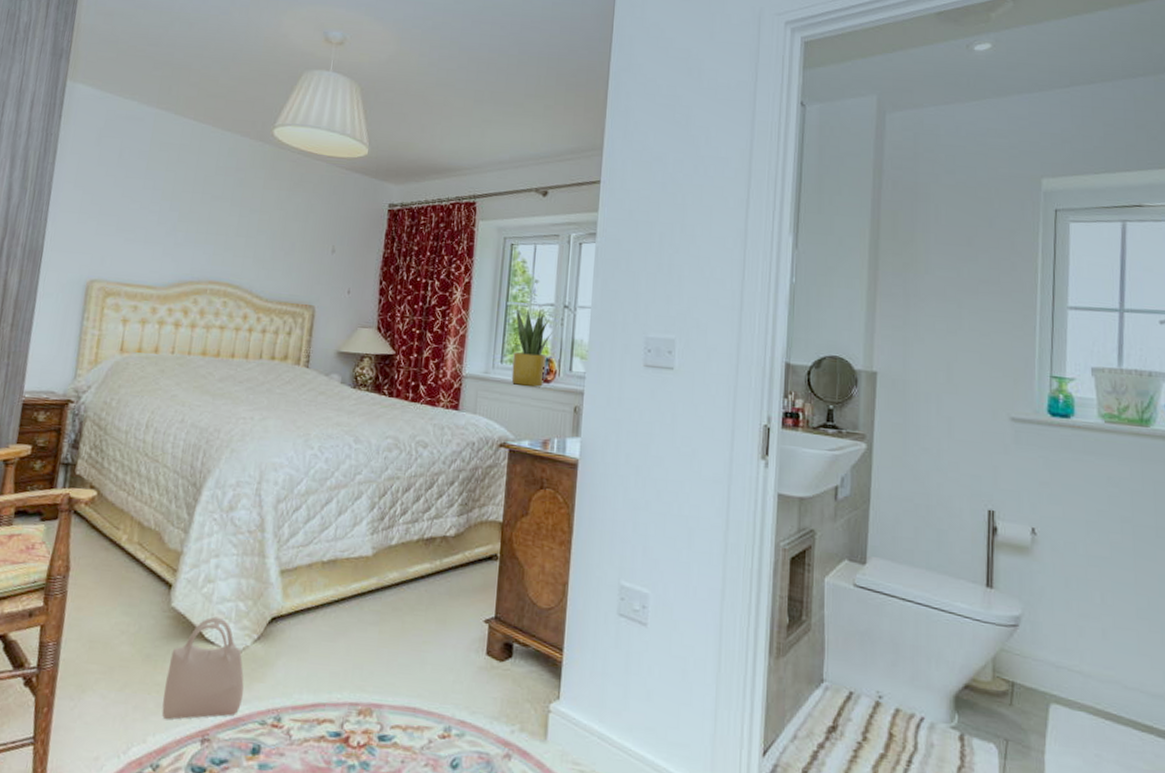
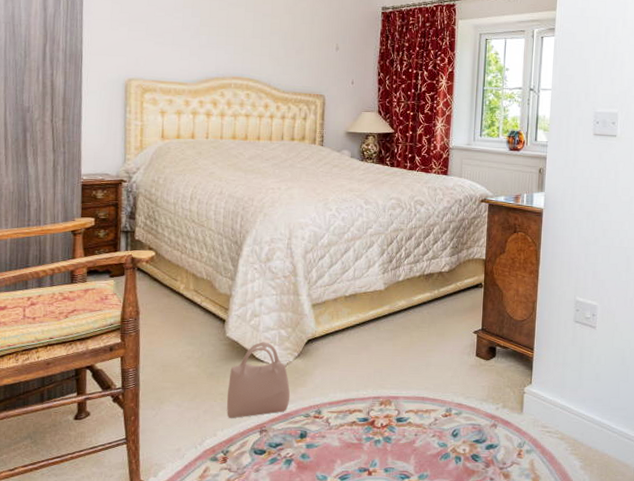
planter: present [511,308,554,387] -> none [489,91,522,154]

